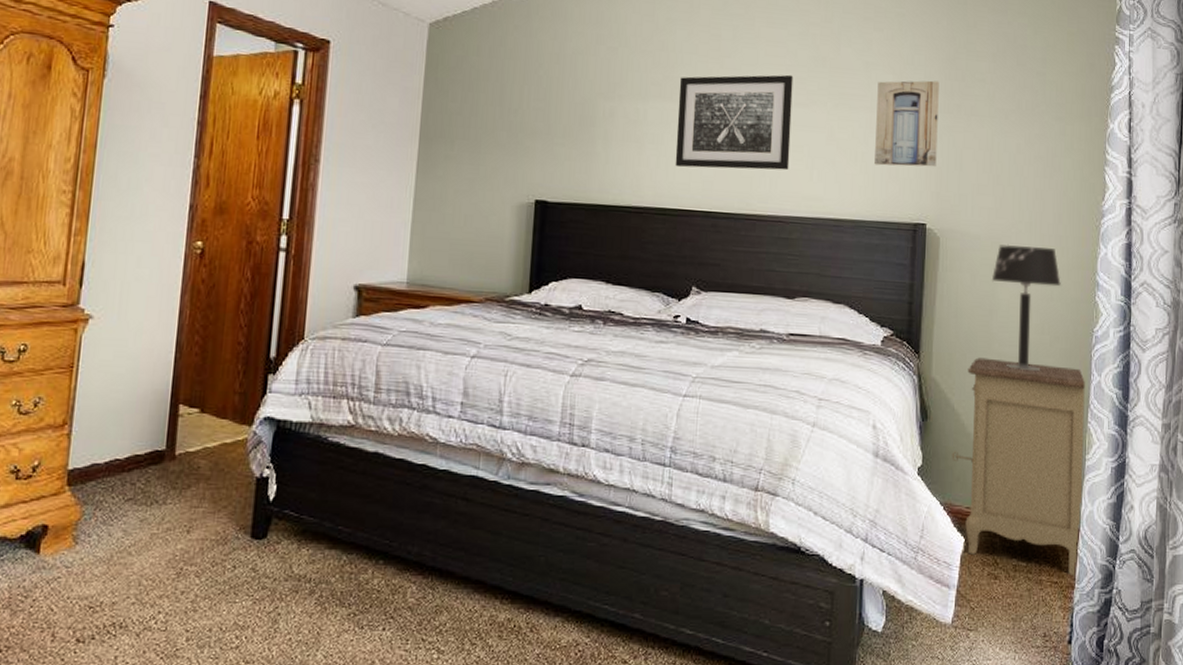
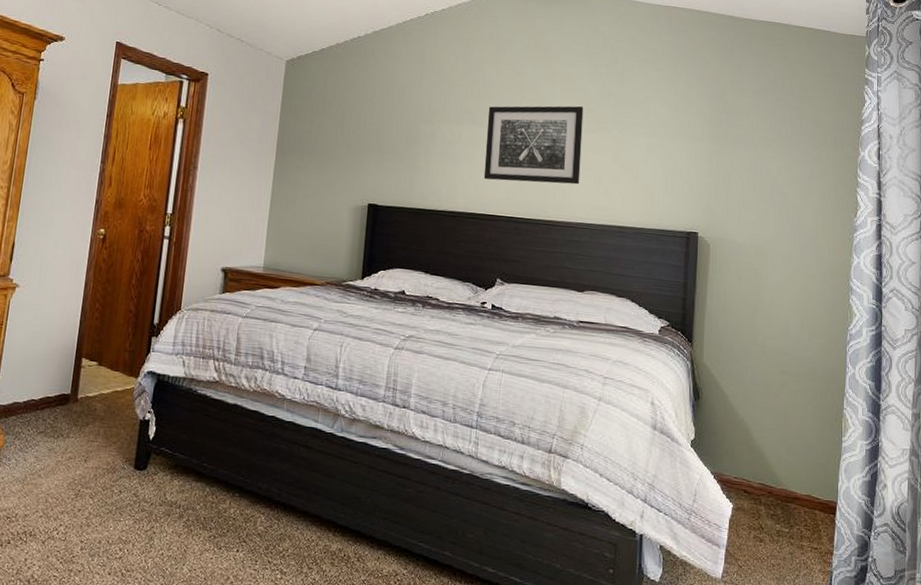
wall art: present [875,80,939,167] -> none [653,112,709,185]
nightstand: present [951,357,1085,577] -> none [721,348,841,545]
table lamp: present [991,244,1061,371] -> none [755,252,818,362]

